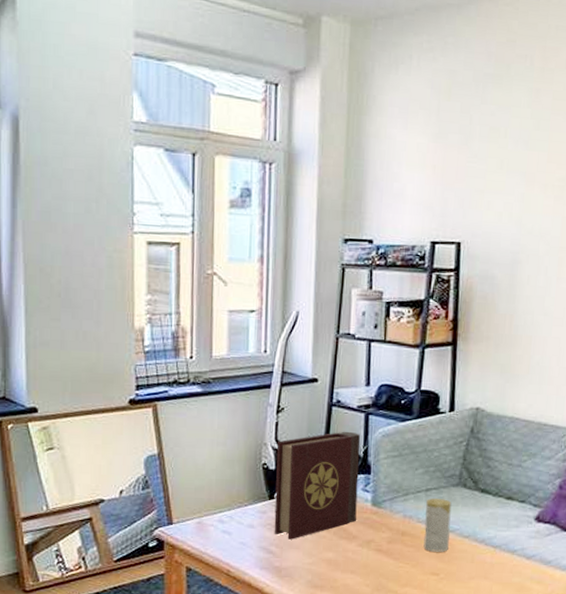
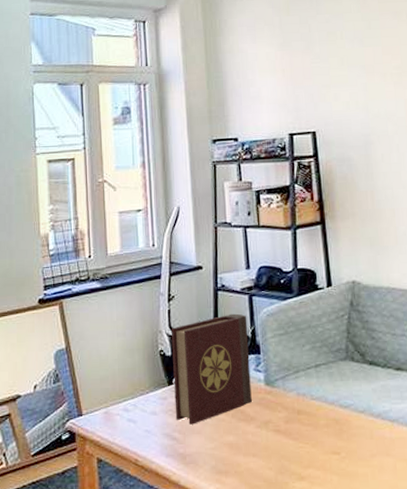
candle: present [423,497,452,552] -> none [317,373,346,430]

